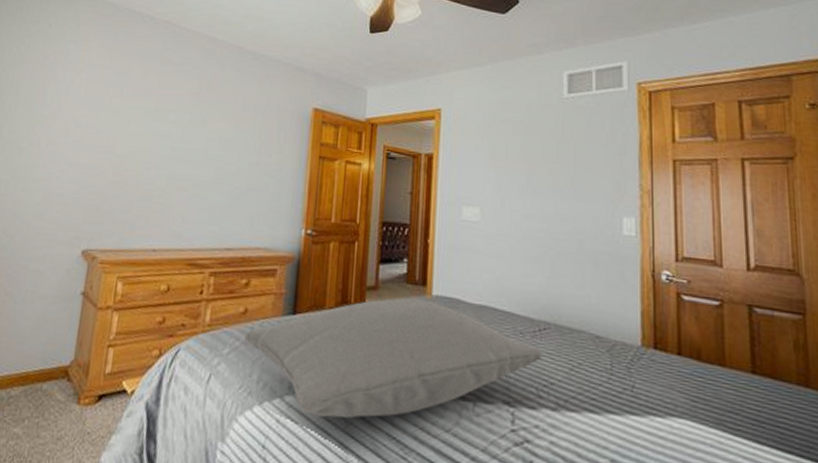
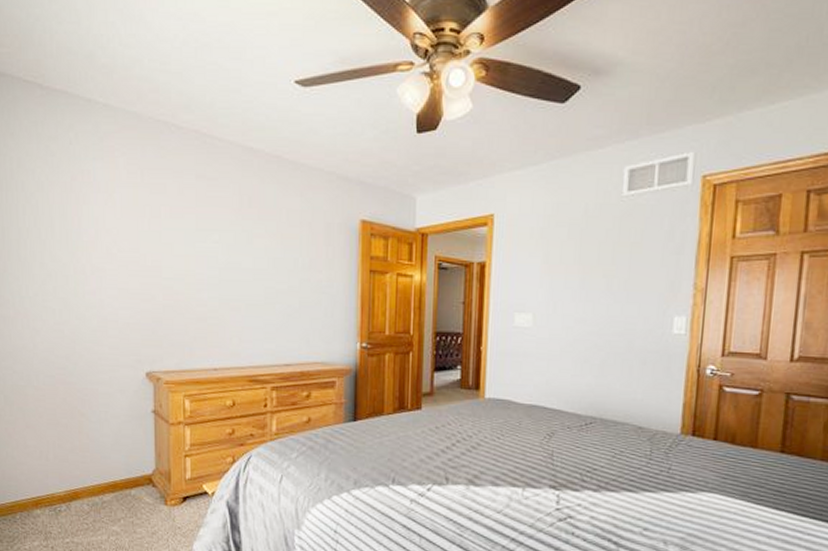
pillow: present [244,298,542,418] -> none [310,402,588,506]

